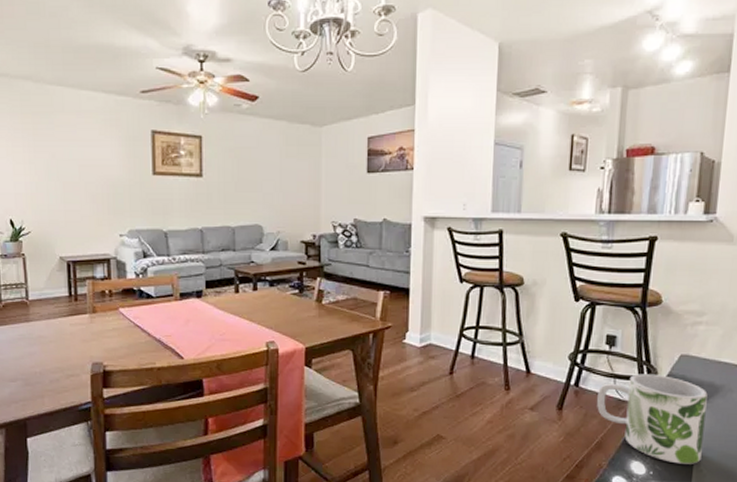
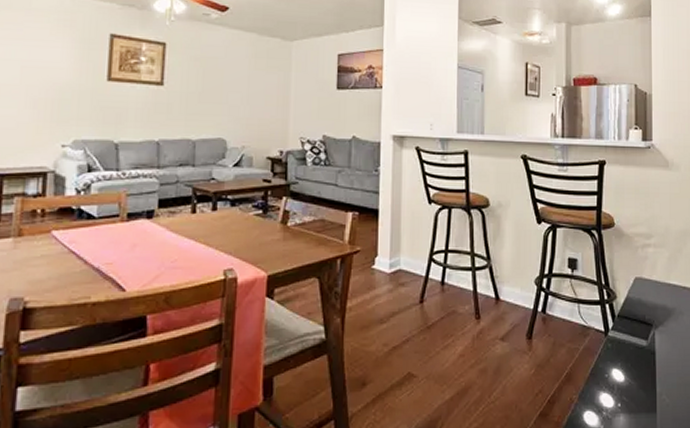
mug: present [596,374,708,464] -> none [563,298,663,394]

